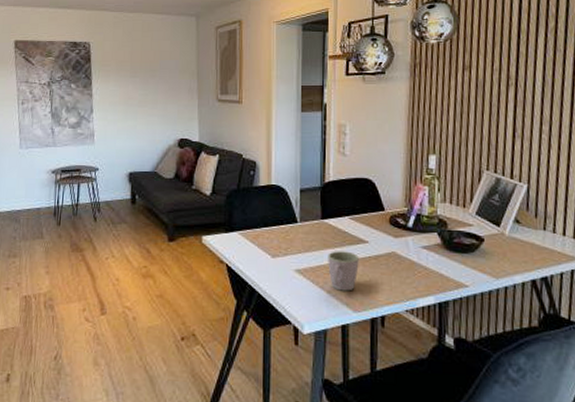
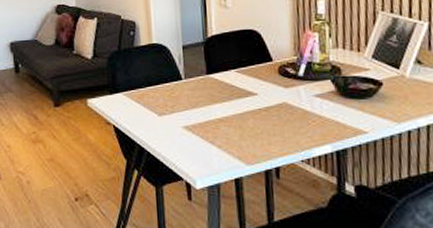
mug: present [328,251,359,291] -> none [216,105,249,145]

